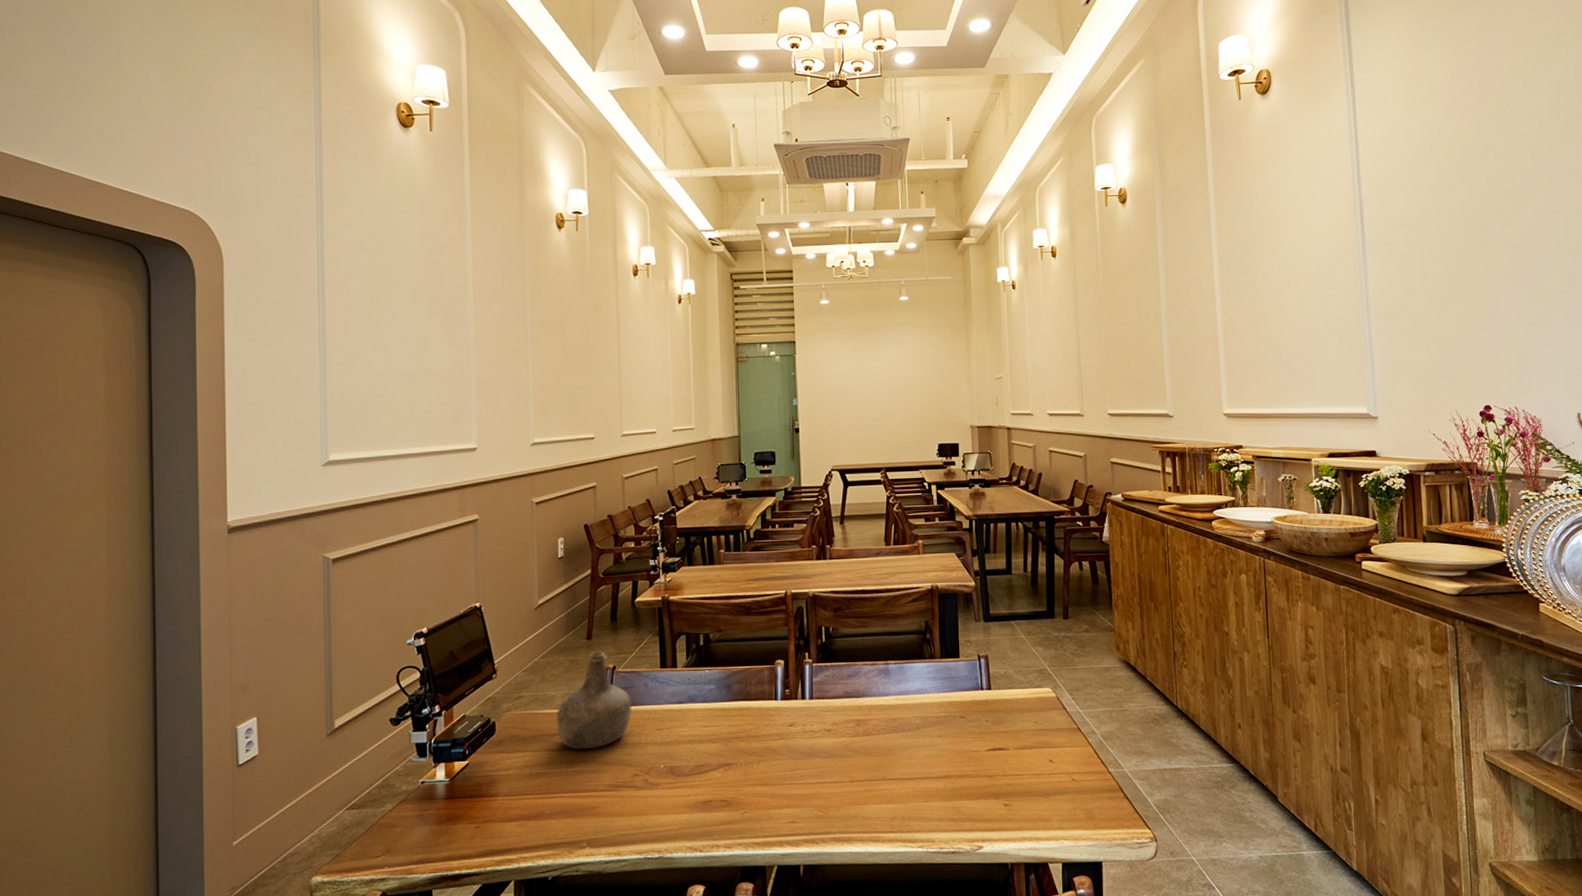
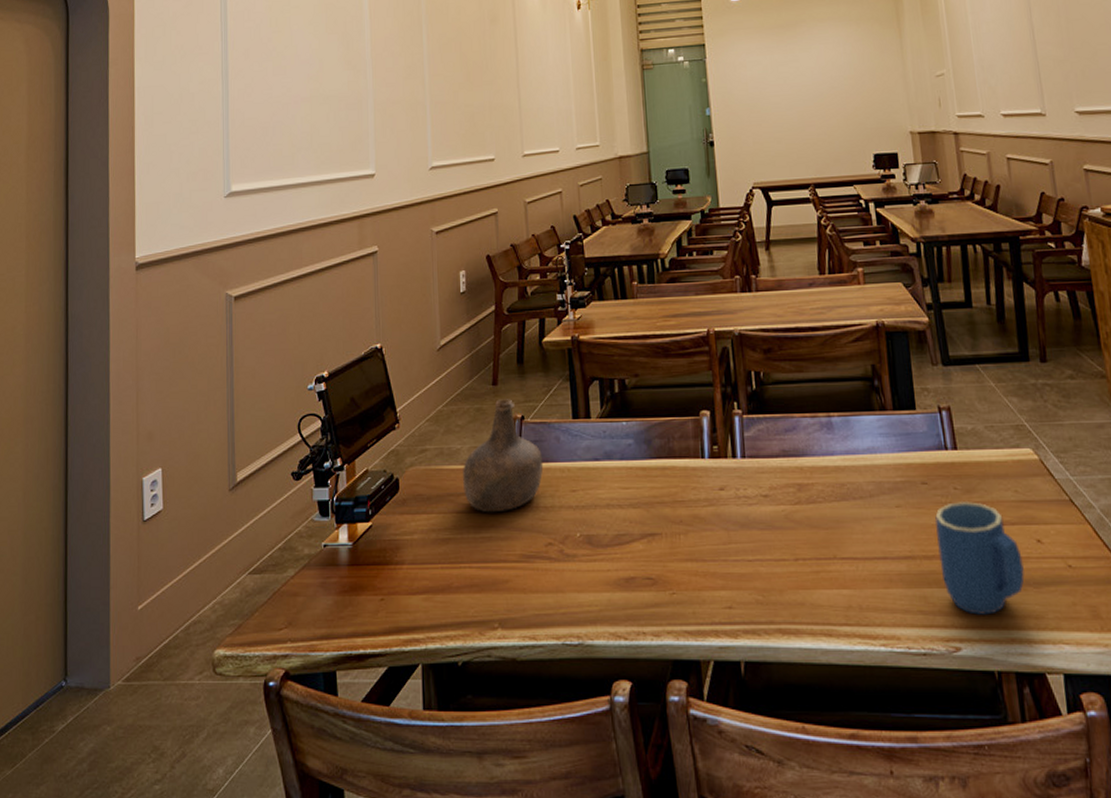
mug: none [968,731,1037,820] -> present [934,502,1025,615]

